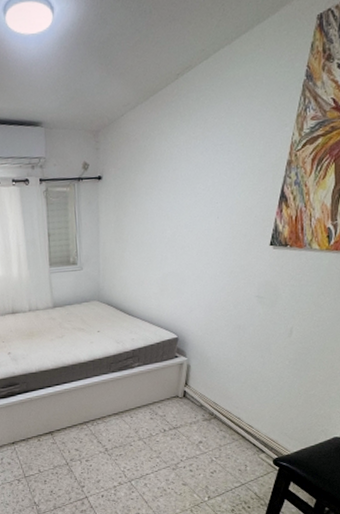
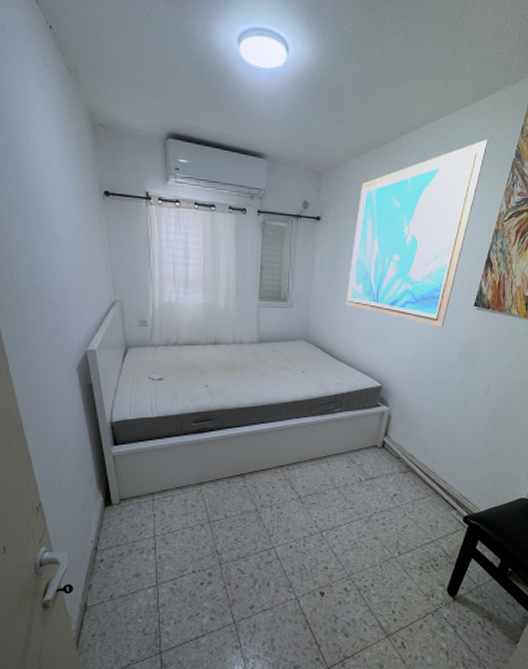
wall art: none [134,65,274,272] -> present [345,139,489,327]

